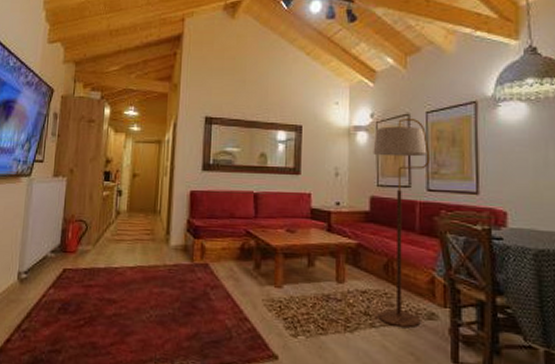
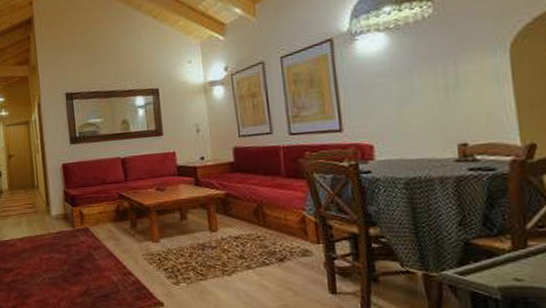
floor lamp: present [373,117,431,328] -> none [230,65,296,267]

